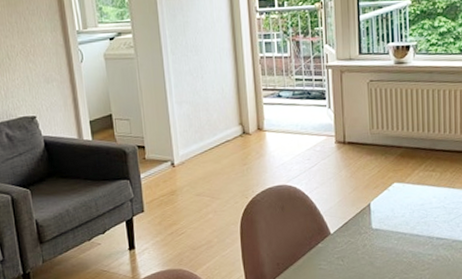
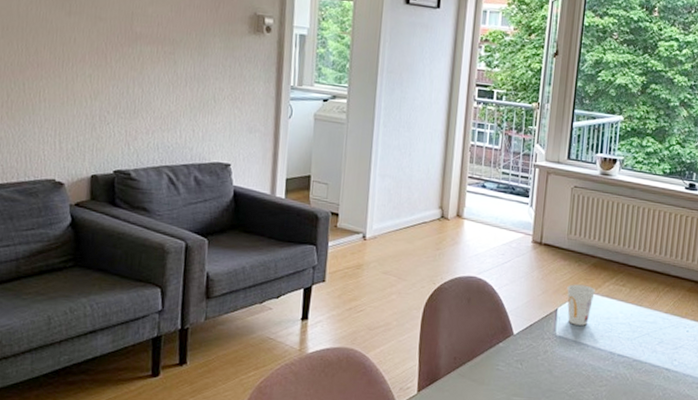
cup: none [377,176,405,216] -> present [567,284,595,326]

